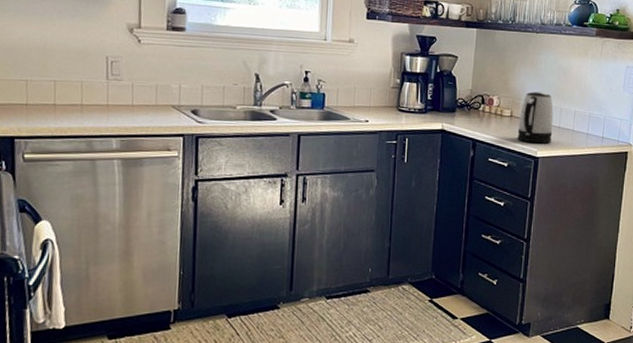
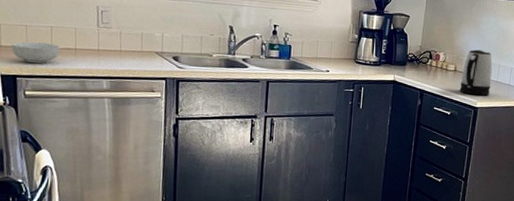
cereal bowl: none [10,98,64,123] -> present [12,41,60,64]

